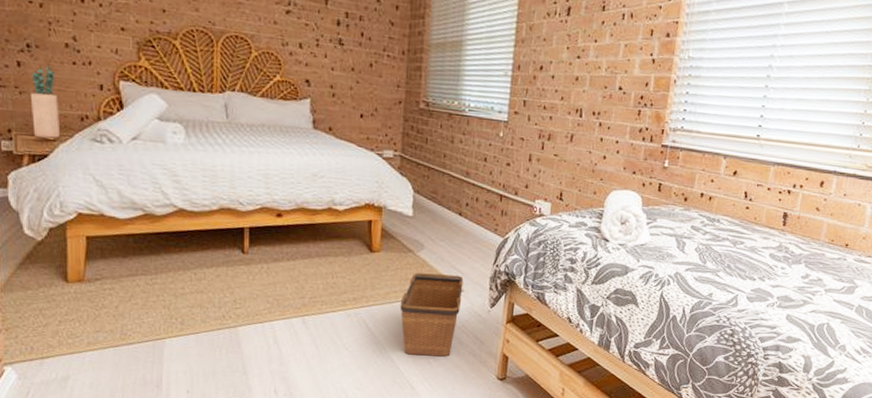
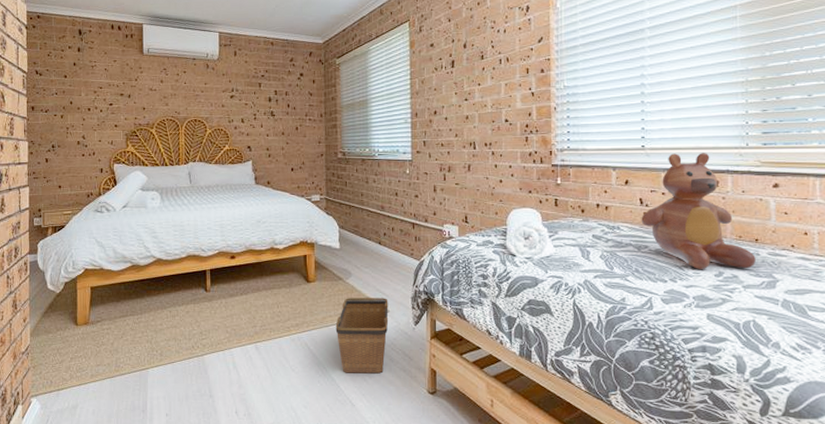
vase: present [29,64,61,139] -> none [53,158,74,214]
teddy bear: none [742,147,843,273] -> present [641,153,756,270]

